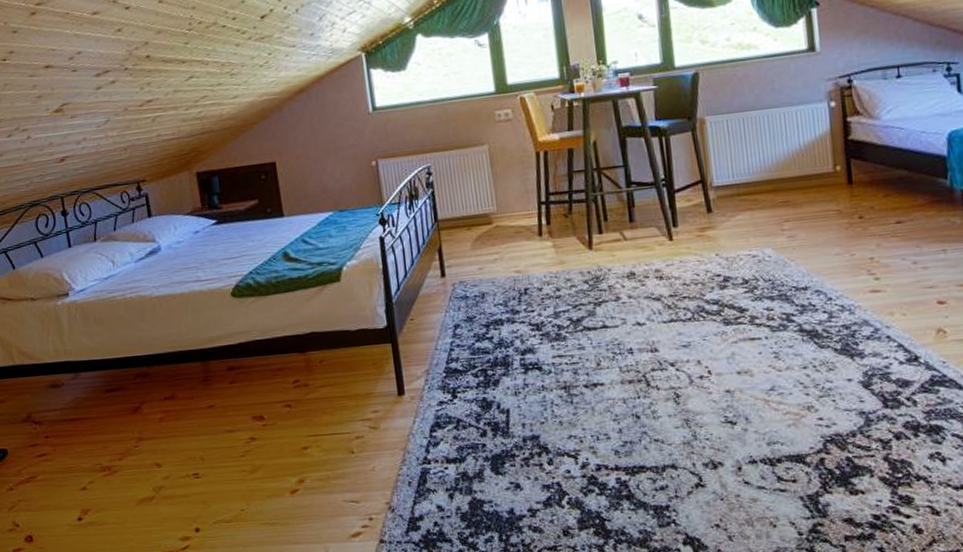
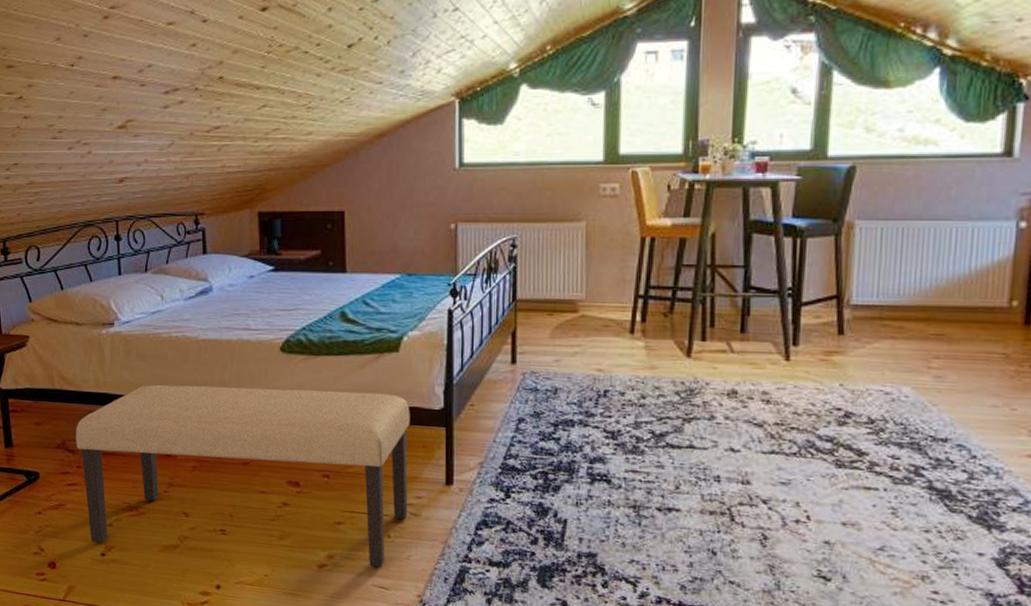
bench: none [40,320,368,509] -> present [75,384,410,568]

